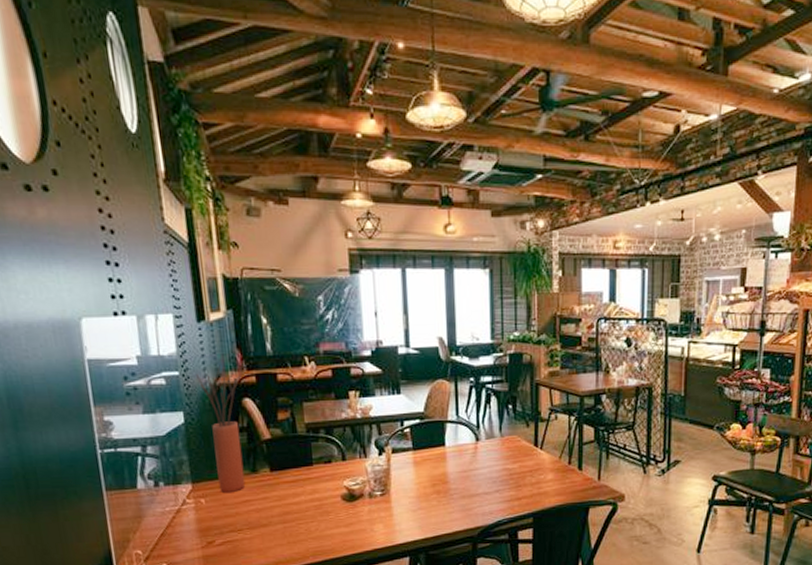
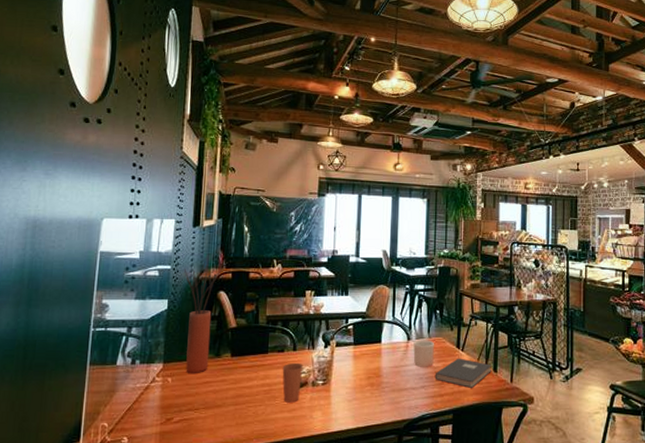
cup: none [332,473,357,517] -> present [282,362,303,403]
mug: none [483,439,508,470] -> present [413,340,434,367]
book: none [510,457,576,489] -> present [434,358,492,388]

